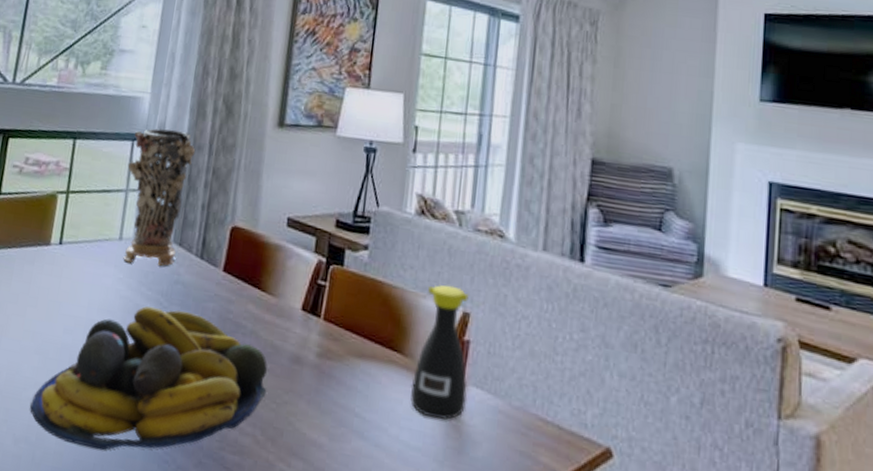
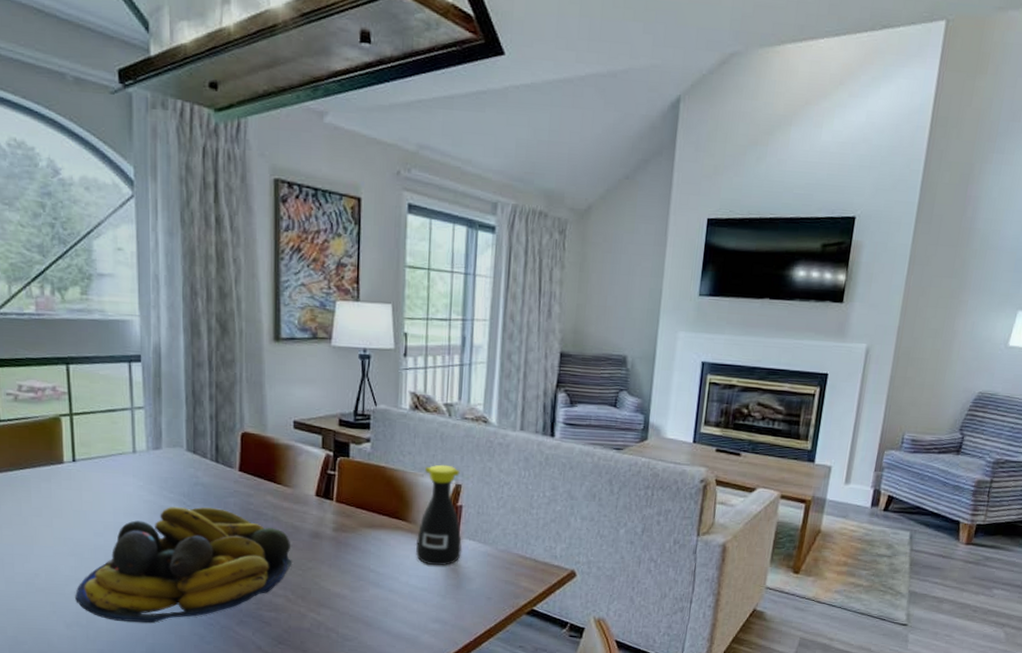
decorative vase: present [123,128,196,266] -> none [128,349,196,472]

